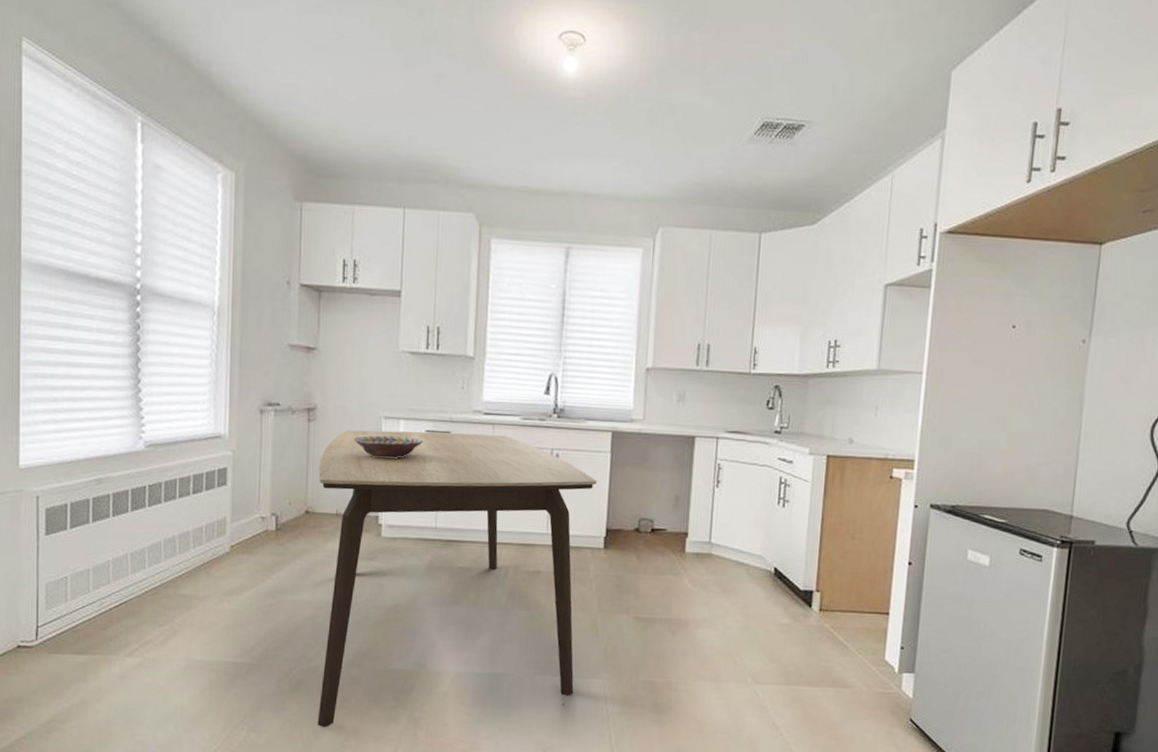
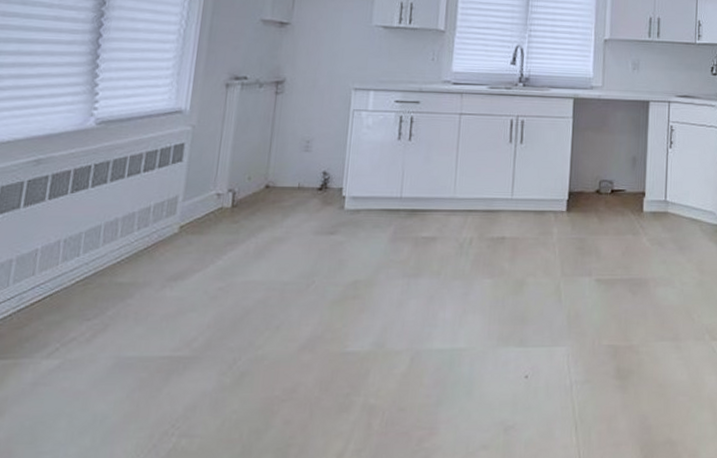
dining table: present [317,430,597,727] -> none [260,102,560,425]
decorative bowl: present [354,435,423,459] -> none [321,106,392,130]

